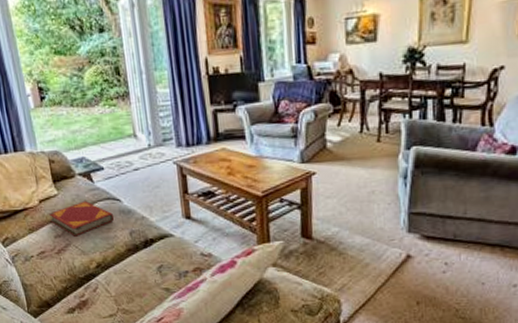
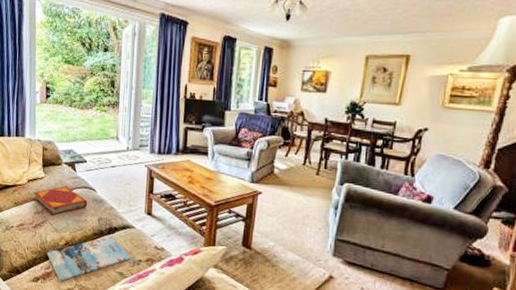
magazine: none [77,248,176,308] -> present [47,235,131,281]

